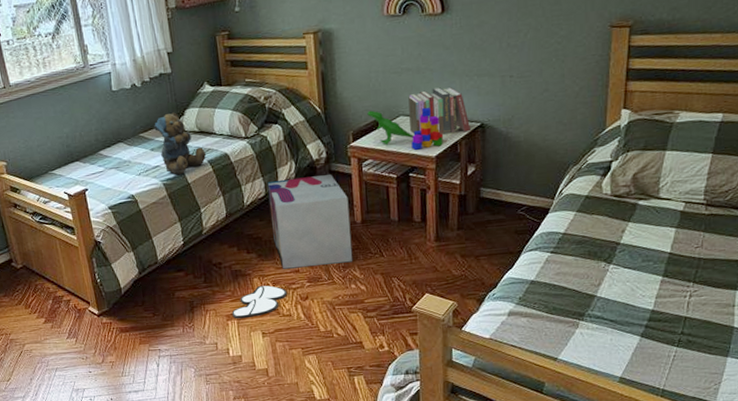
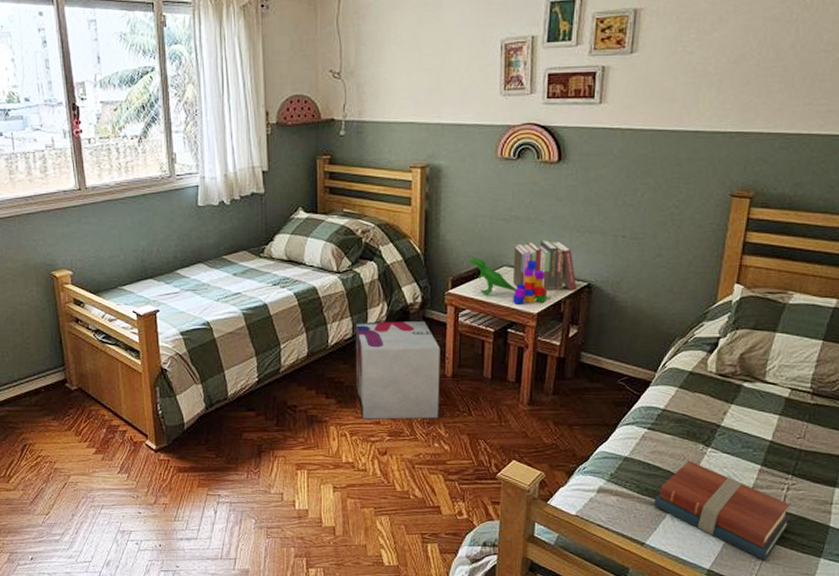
teddy bear: present [154,112,206,176] -> none [239,236,292,305]
slippers: present [231,285,287,318] -> none [302,434,364,468]
books: none [562,278,696,364] -> present [654,461,791,560]

